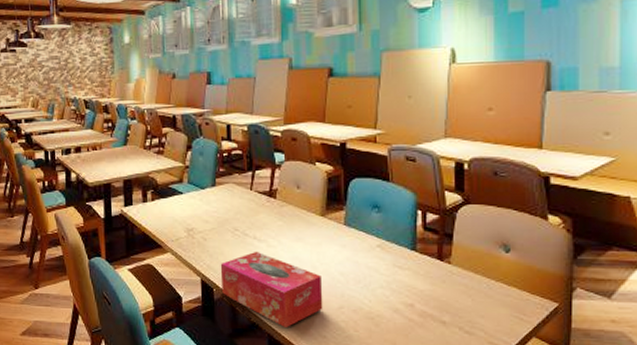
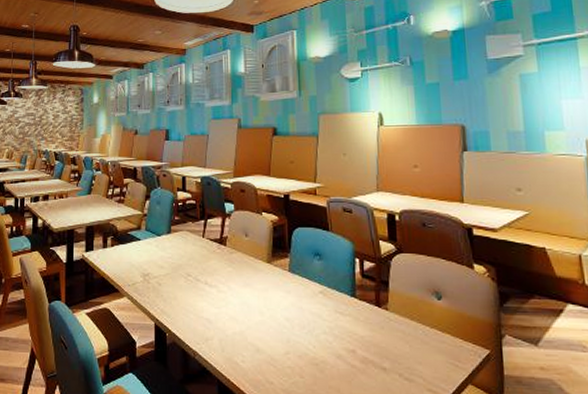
tissue box: present [220,252,323,327] -> none [173,297,270,373]

